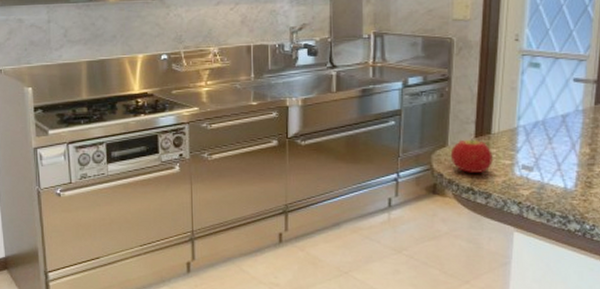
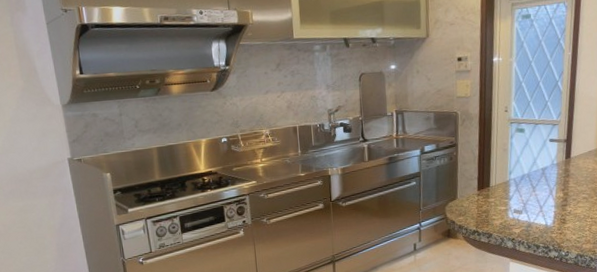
fruit: present [450,138,493,173] -> none [459,191,492,219]

